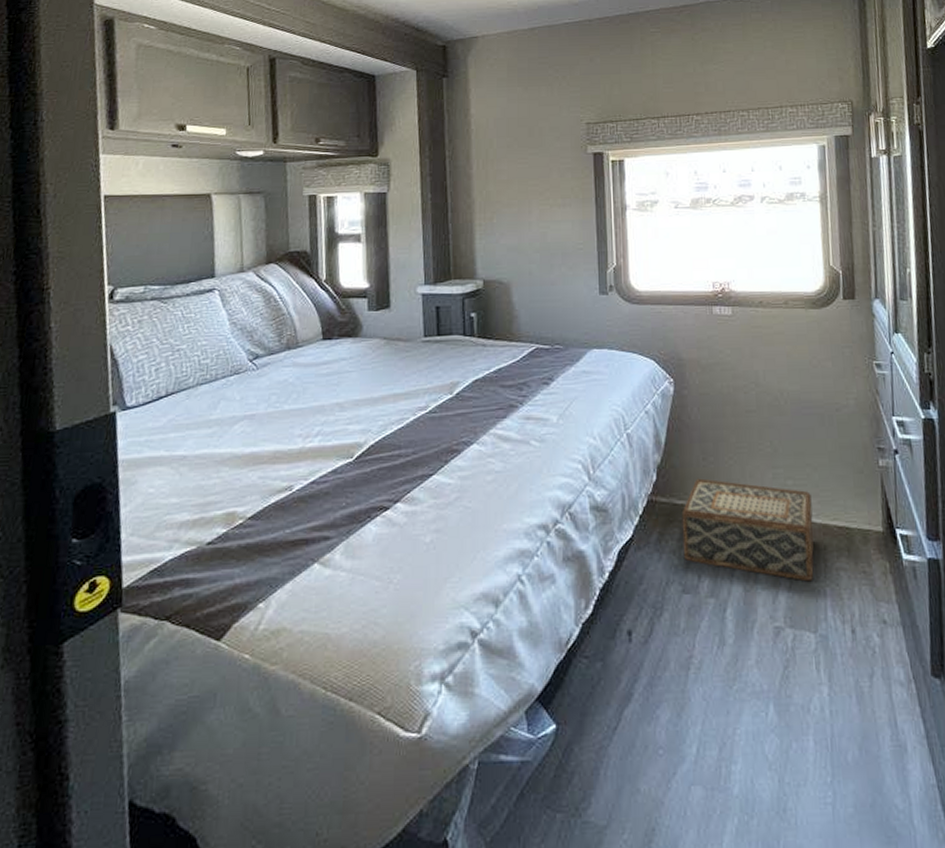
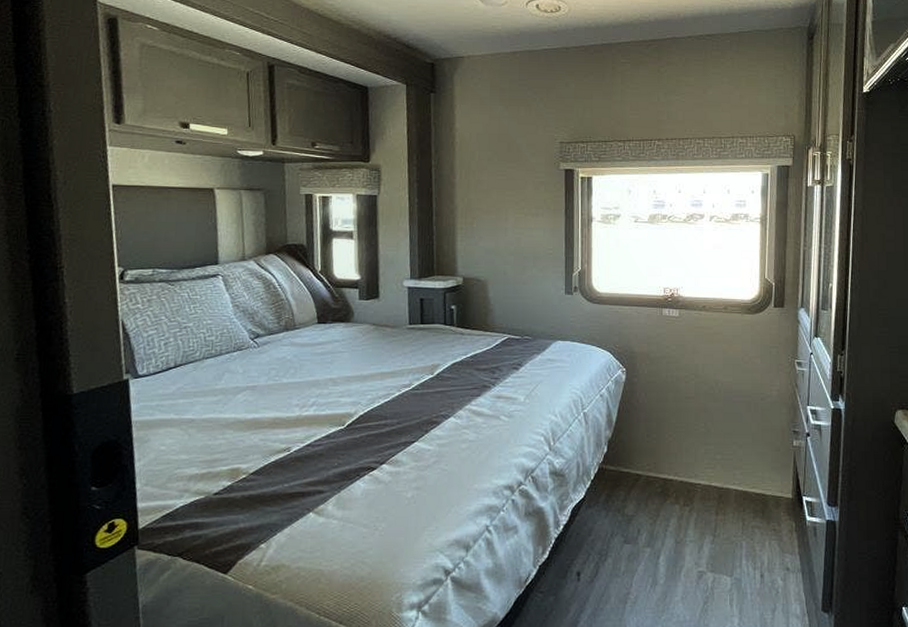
woven basket: present [681,478,814,582] -> none [626,451,736,536]

